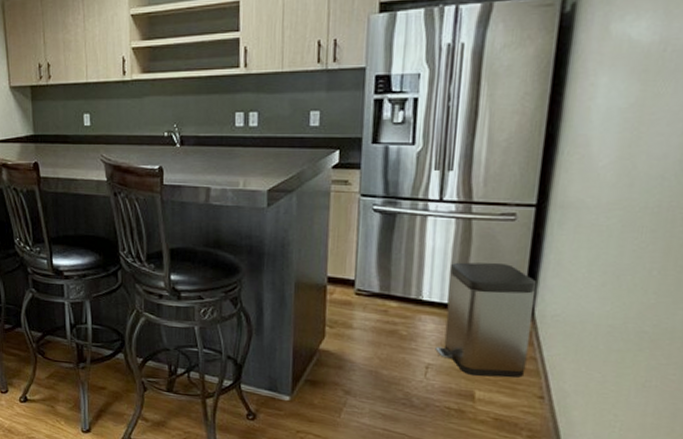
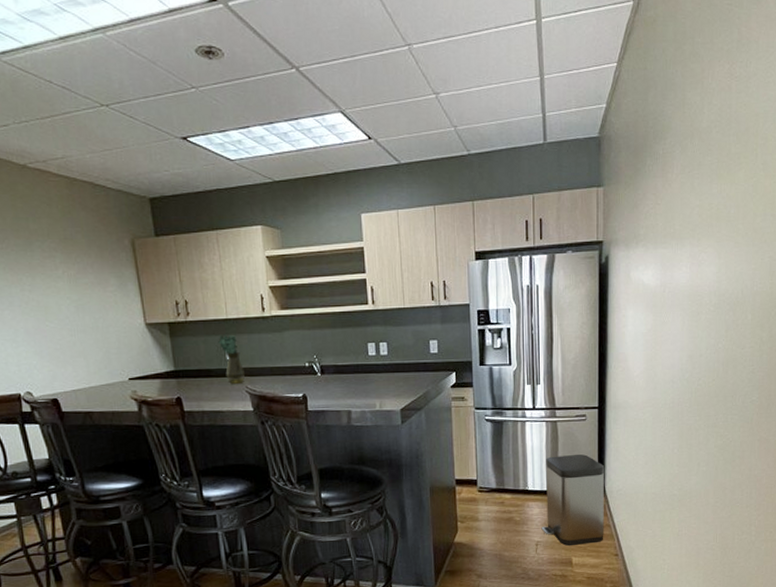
vase: none [77,98,102,153] -> present [218,333,246,385]

